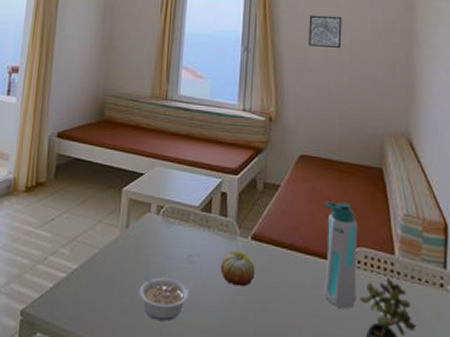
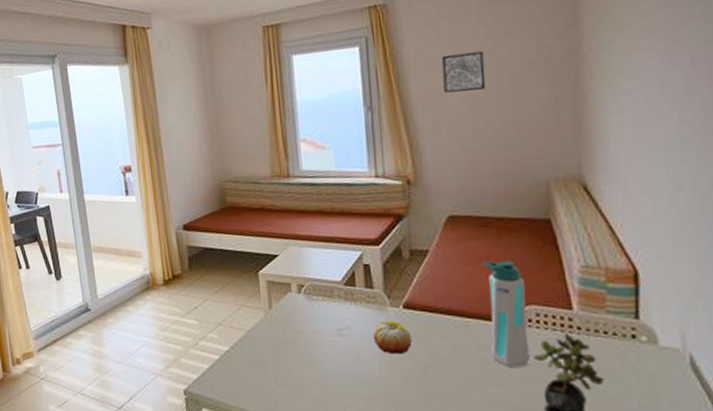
legume: present [139,271,190,321] -> none [291,347,345,391]

